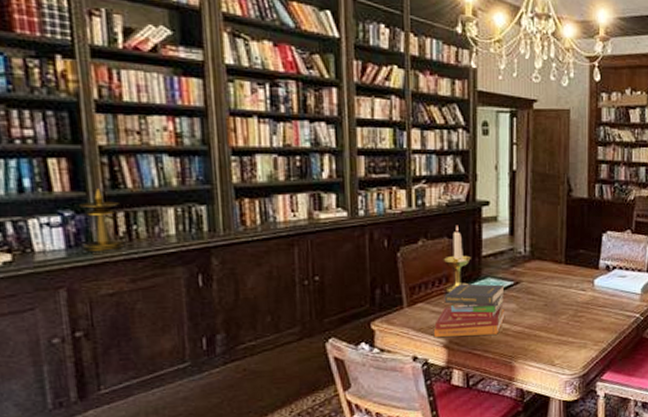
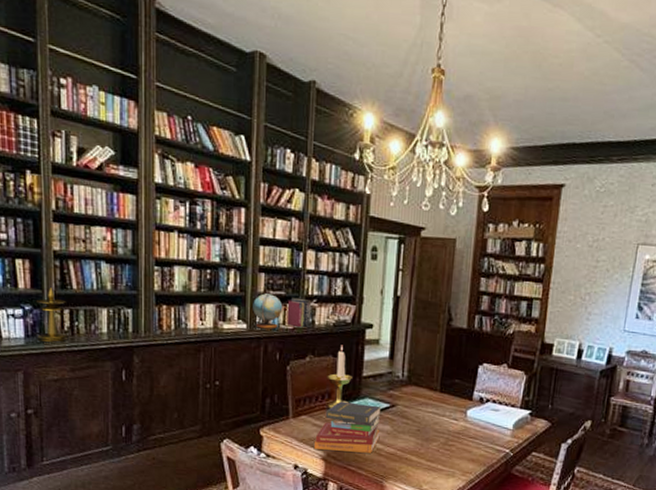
globe: none [353,178,388,215] -> present [253,293,283,330]
books: none [392,179,421,211] -> present [287,297,312,328]

